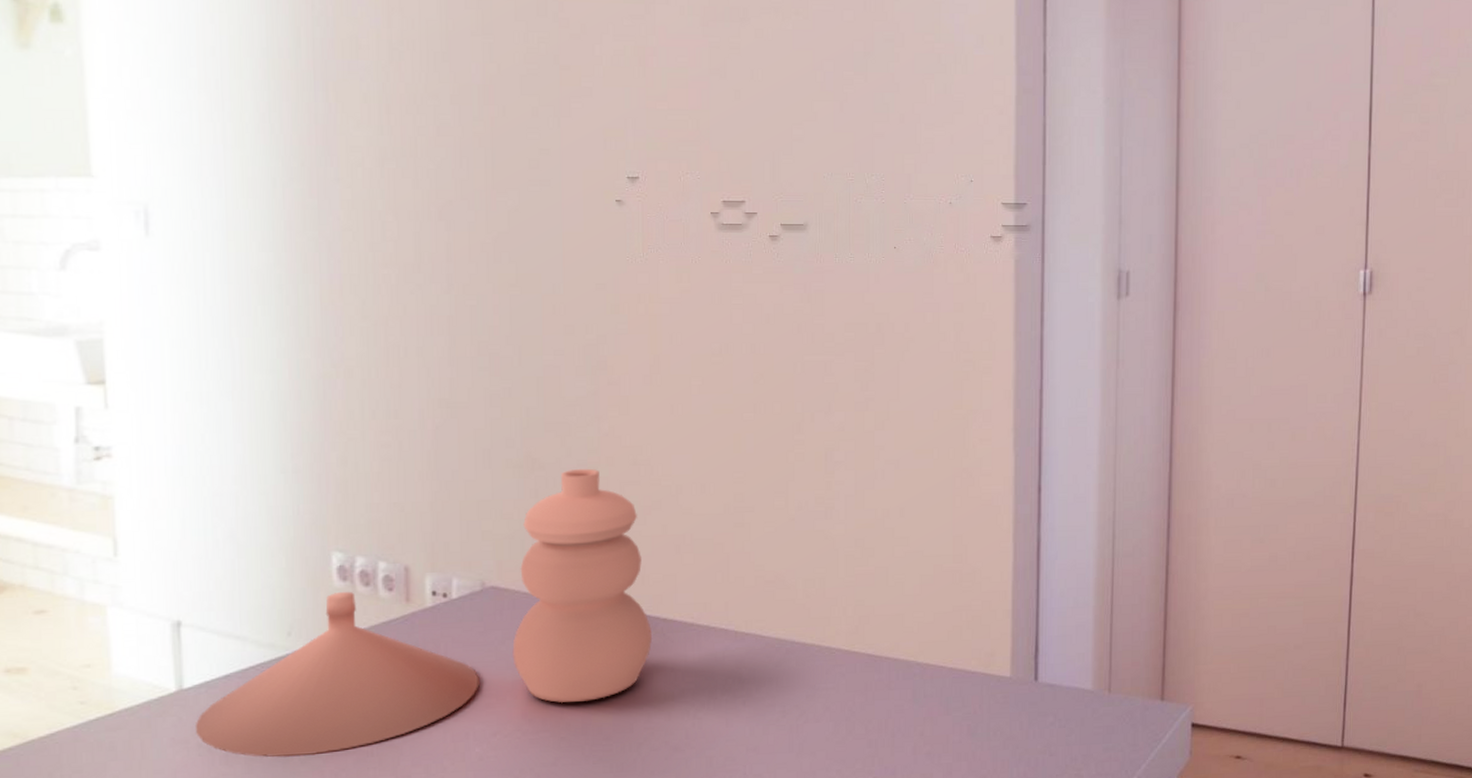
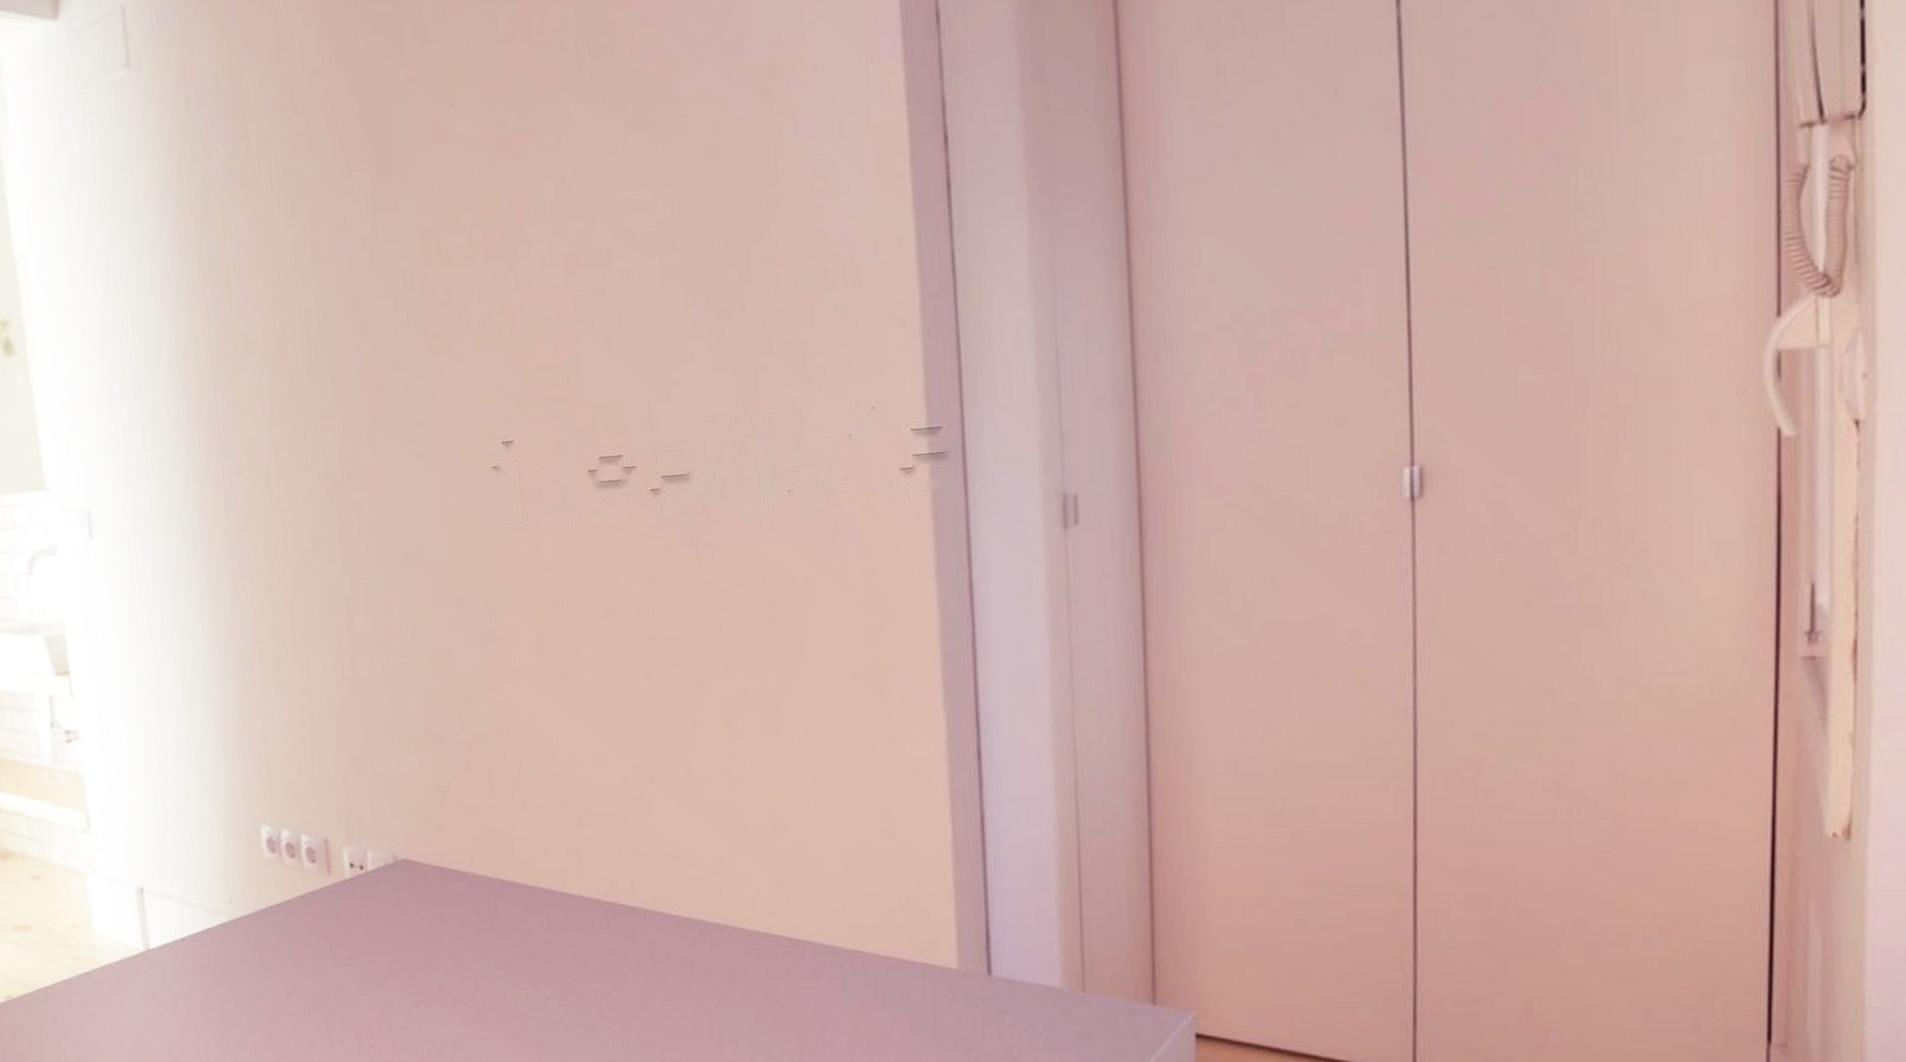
decorative vase: present [195,468,652,758] -> none [161,741,560,1016]

